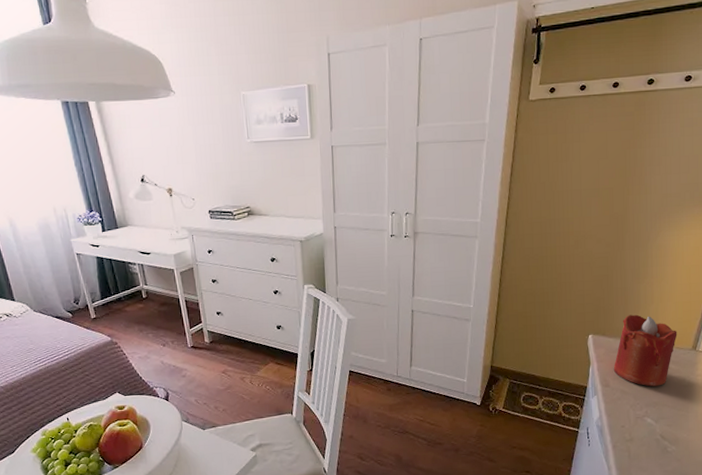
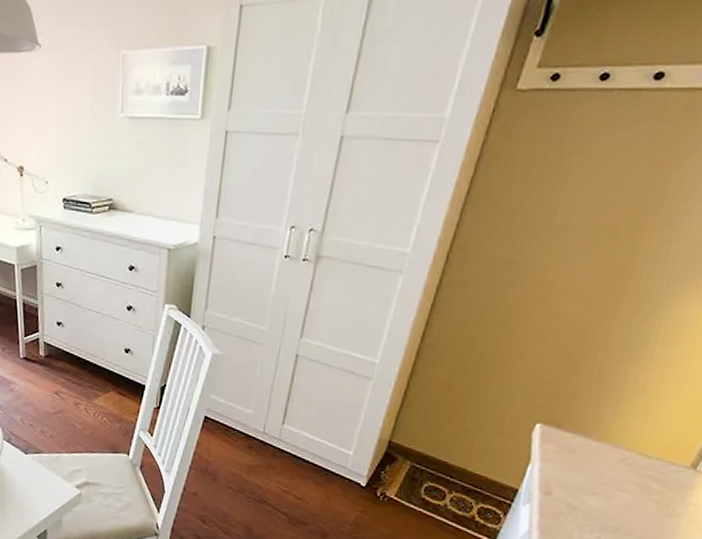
candle: present [613,314,677,387] -> none [562,406,673,508]

